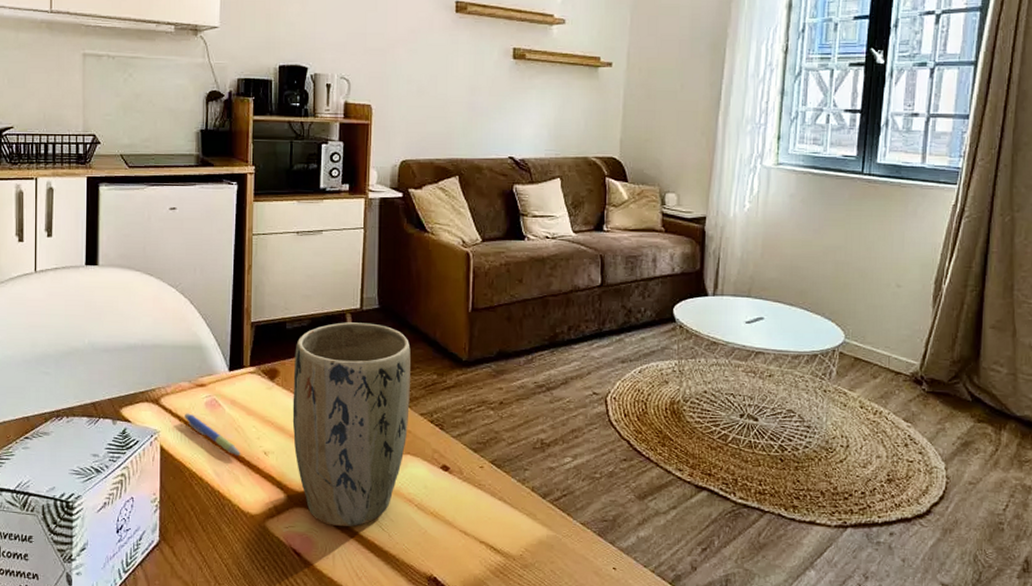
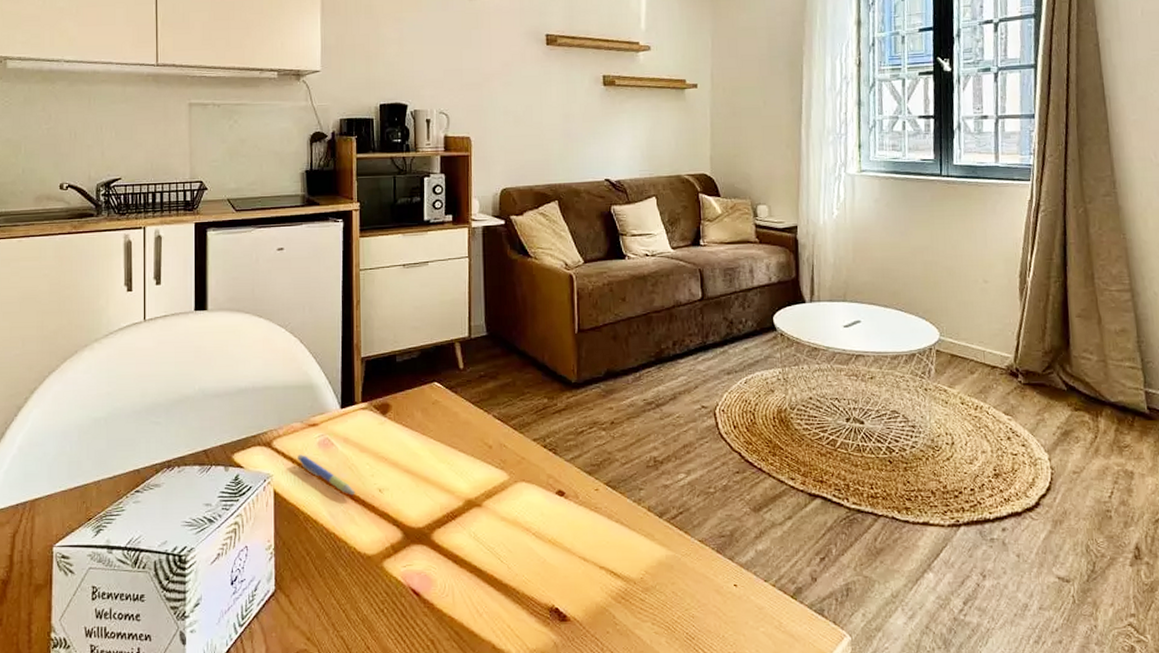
plant pot: present [292,322,411,527] -> none [405,351,522,562]

